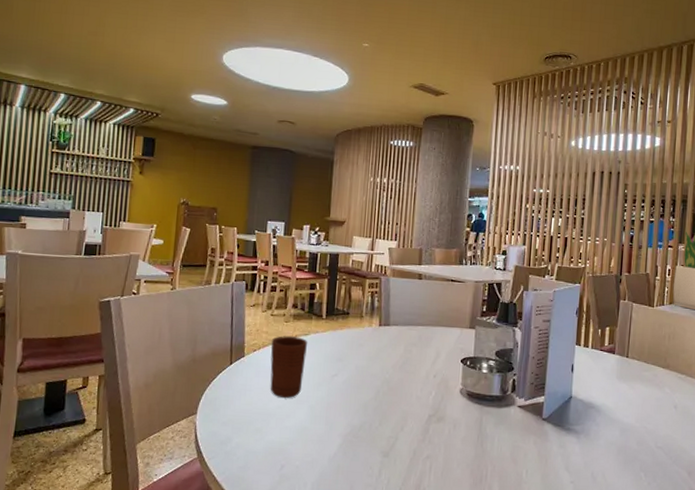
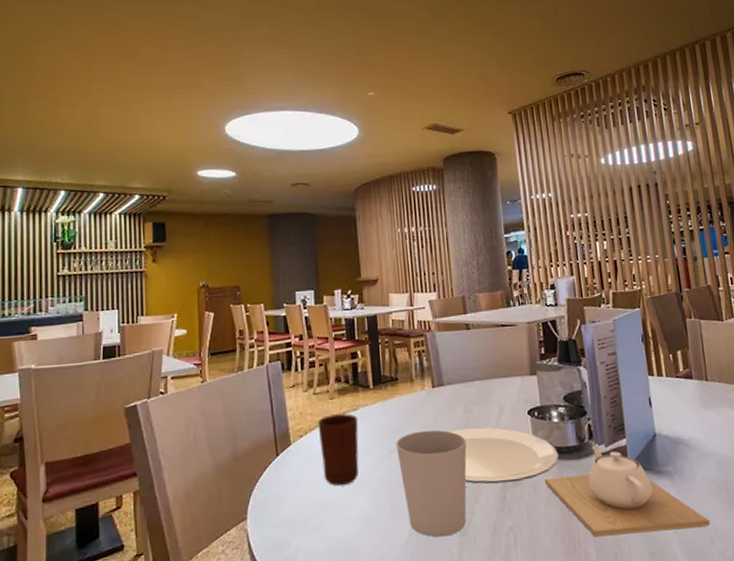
dixie cup: none [338,362,402,455] -> present [396,429,467,537]
plate: none [388,365,483,419] -> present [449,427,560,484]
teapot: none [465,398,604,482] -> present [544,446,710,537]

